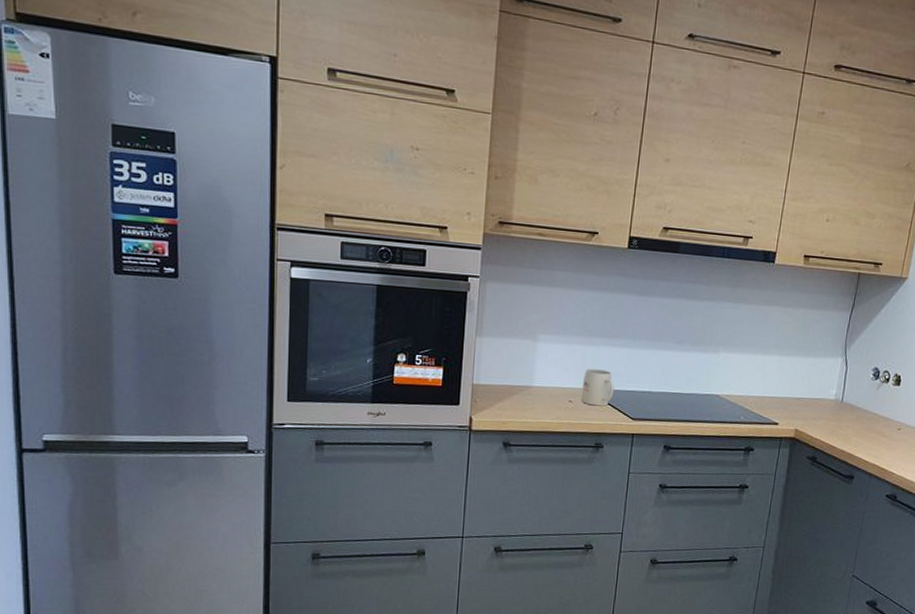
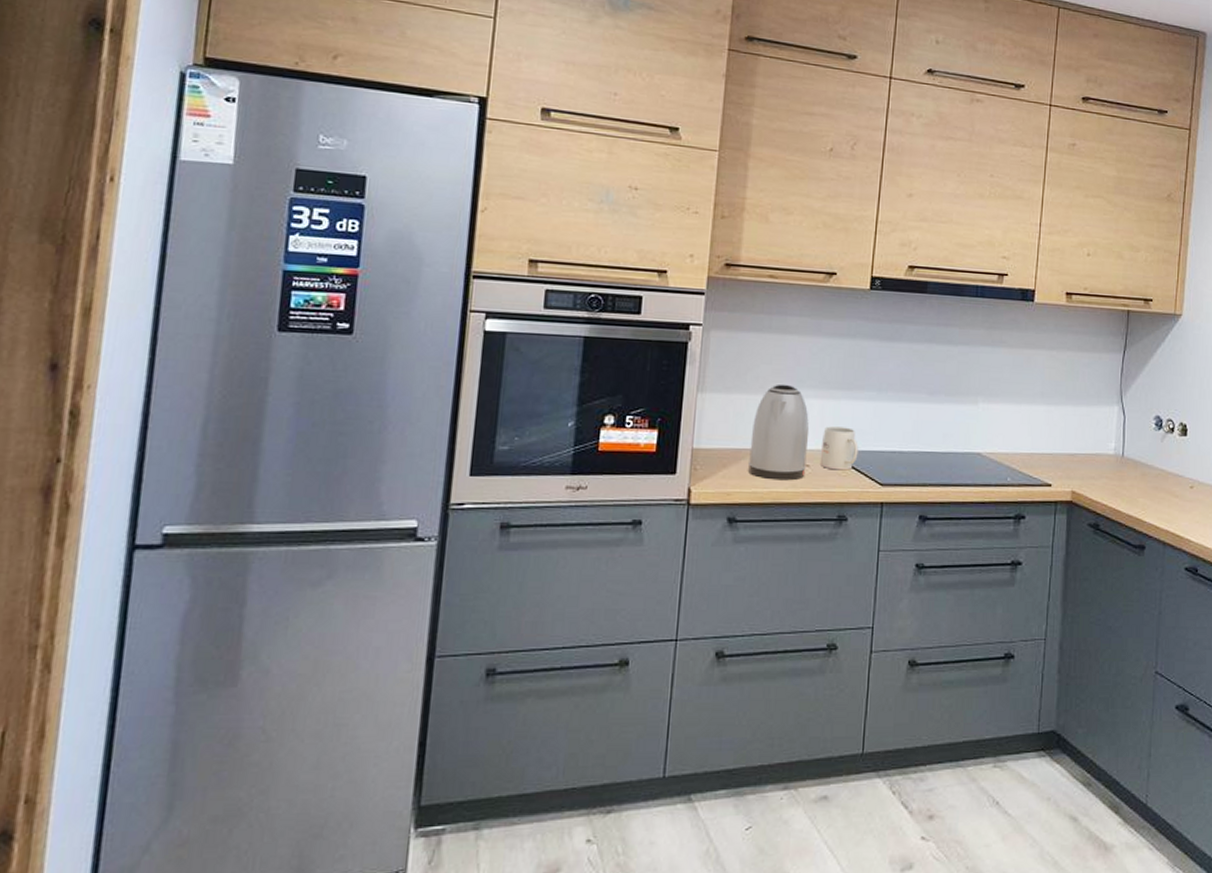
kettle: none [520,331,573,414] -> present [748,384,810,481]

